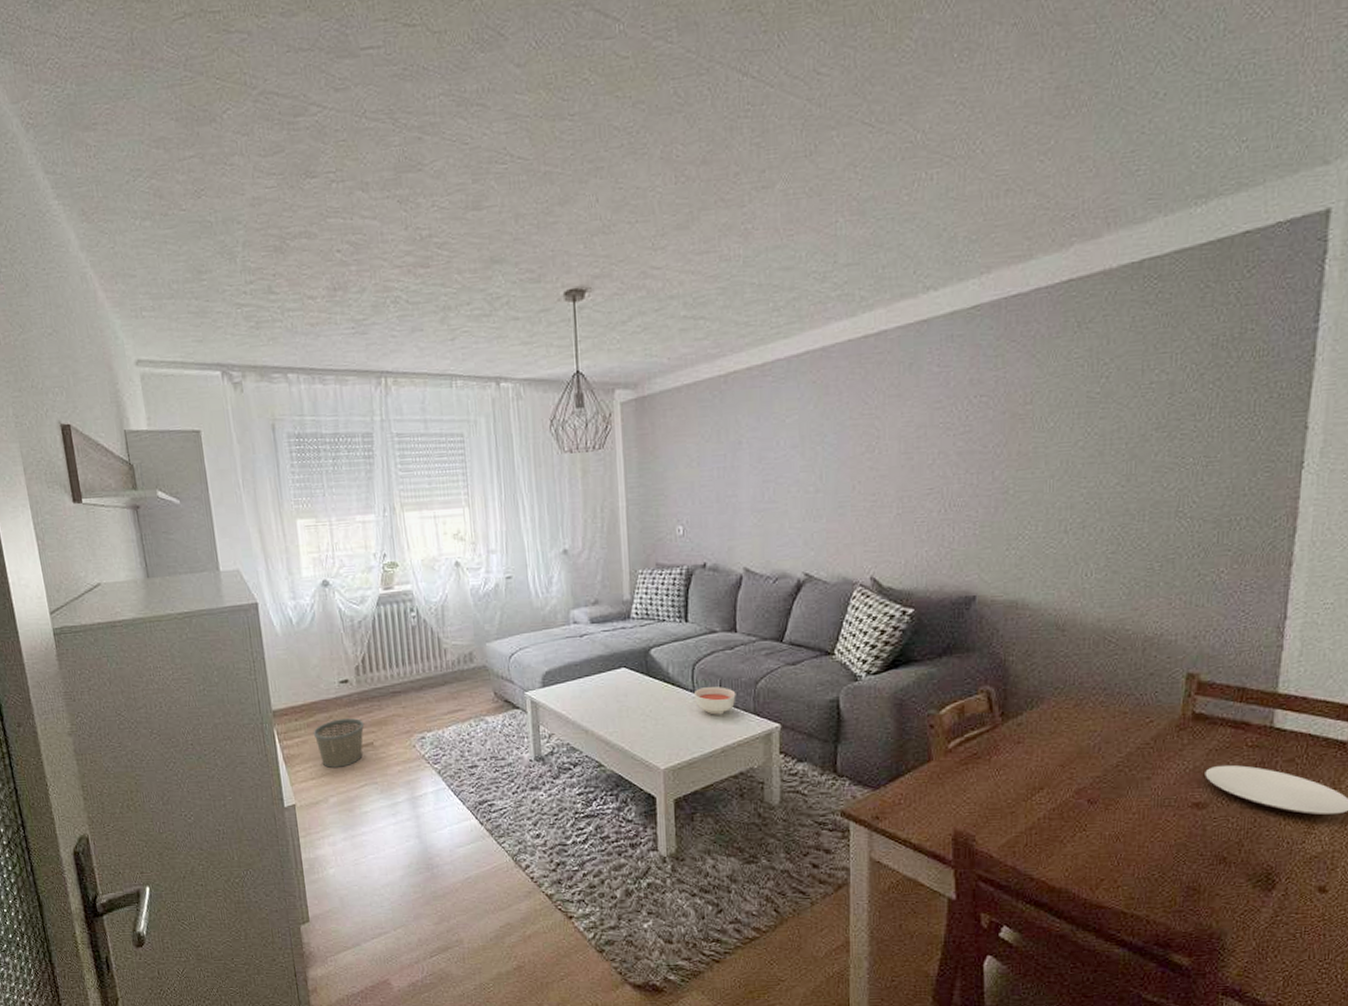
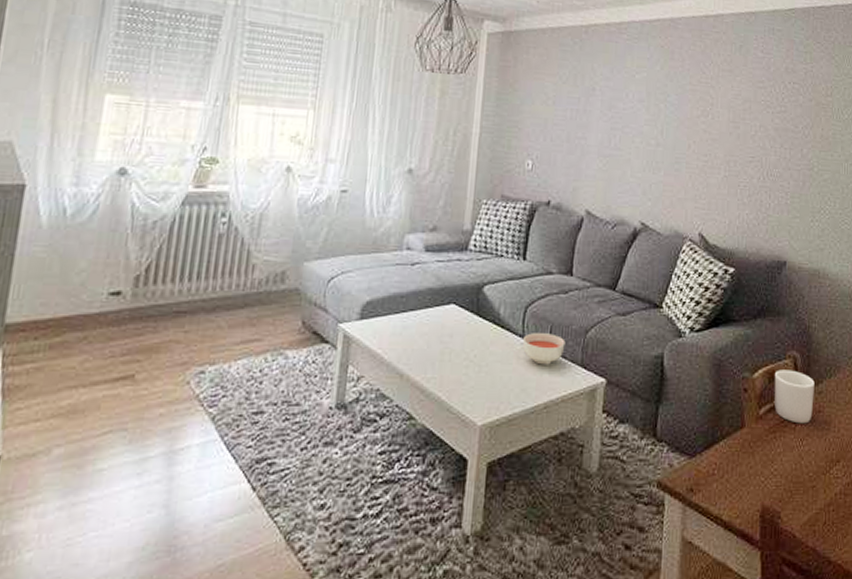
basket: present [313,718,365,768] -> none [54,341,130,406]
mug: none [964,704,1013,755] -> present [774,369,815,424]

